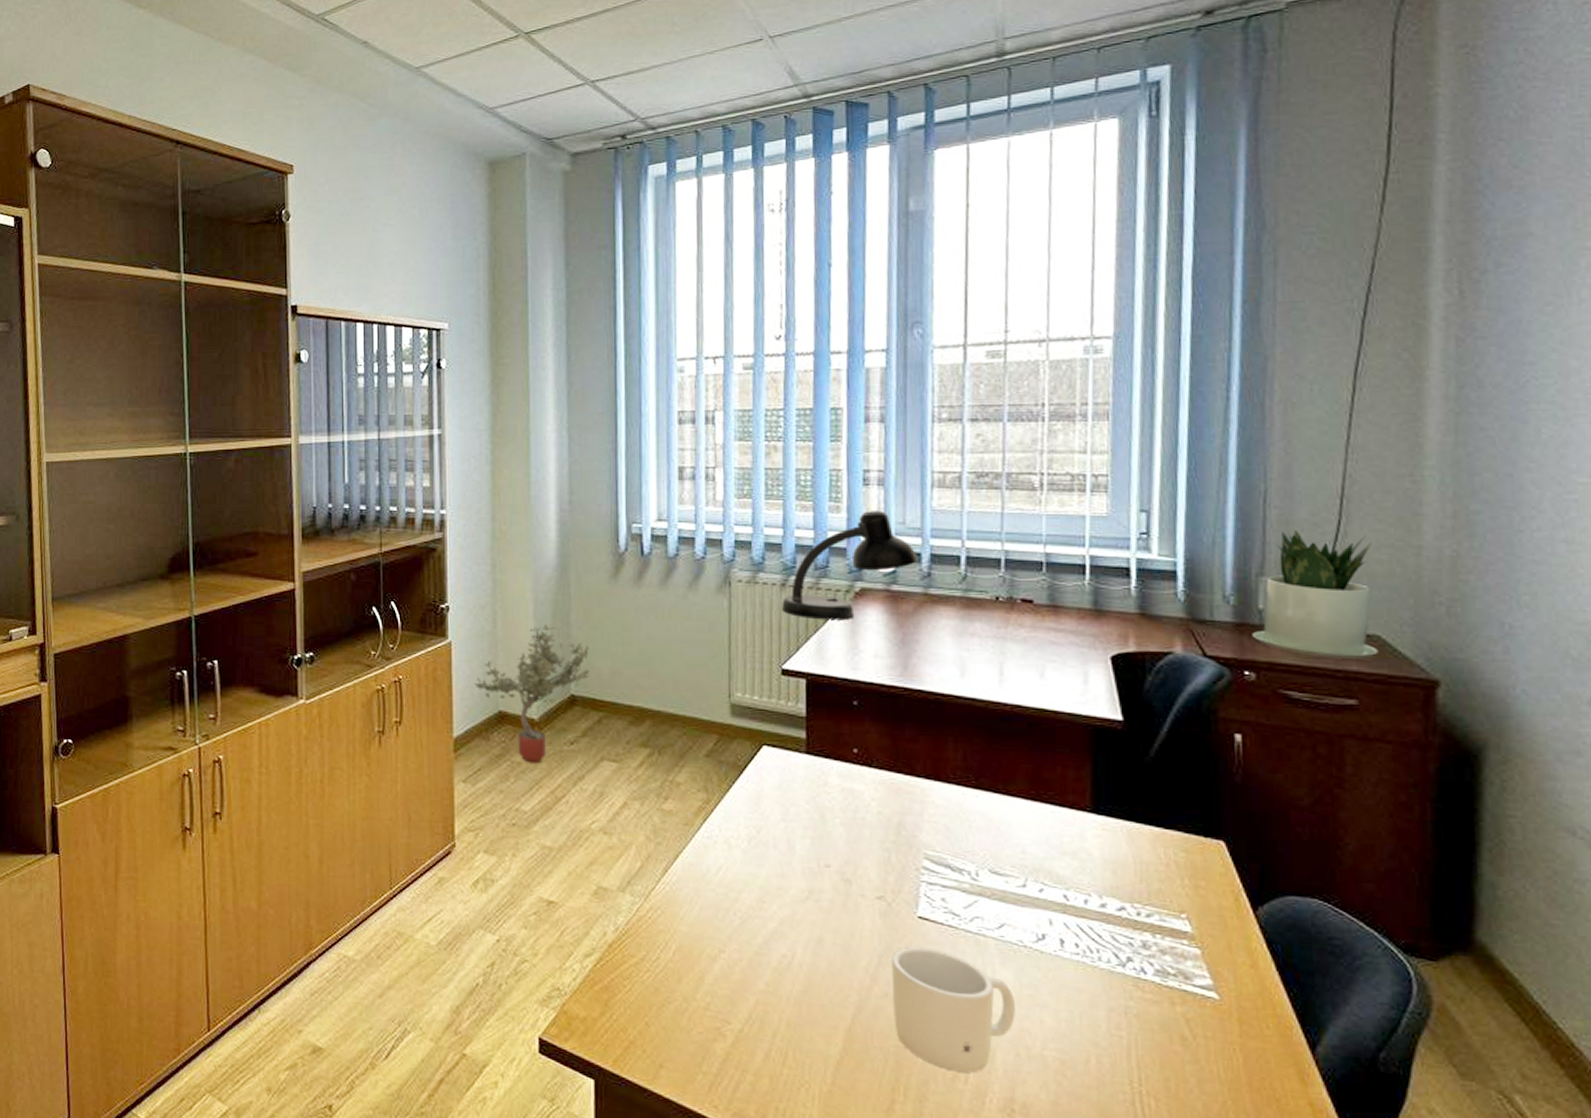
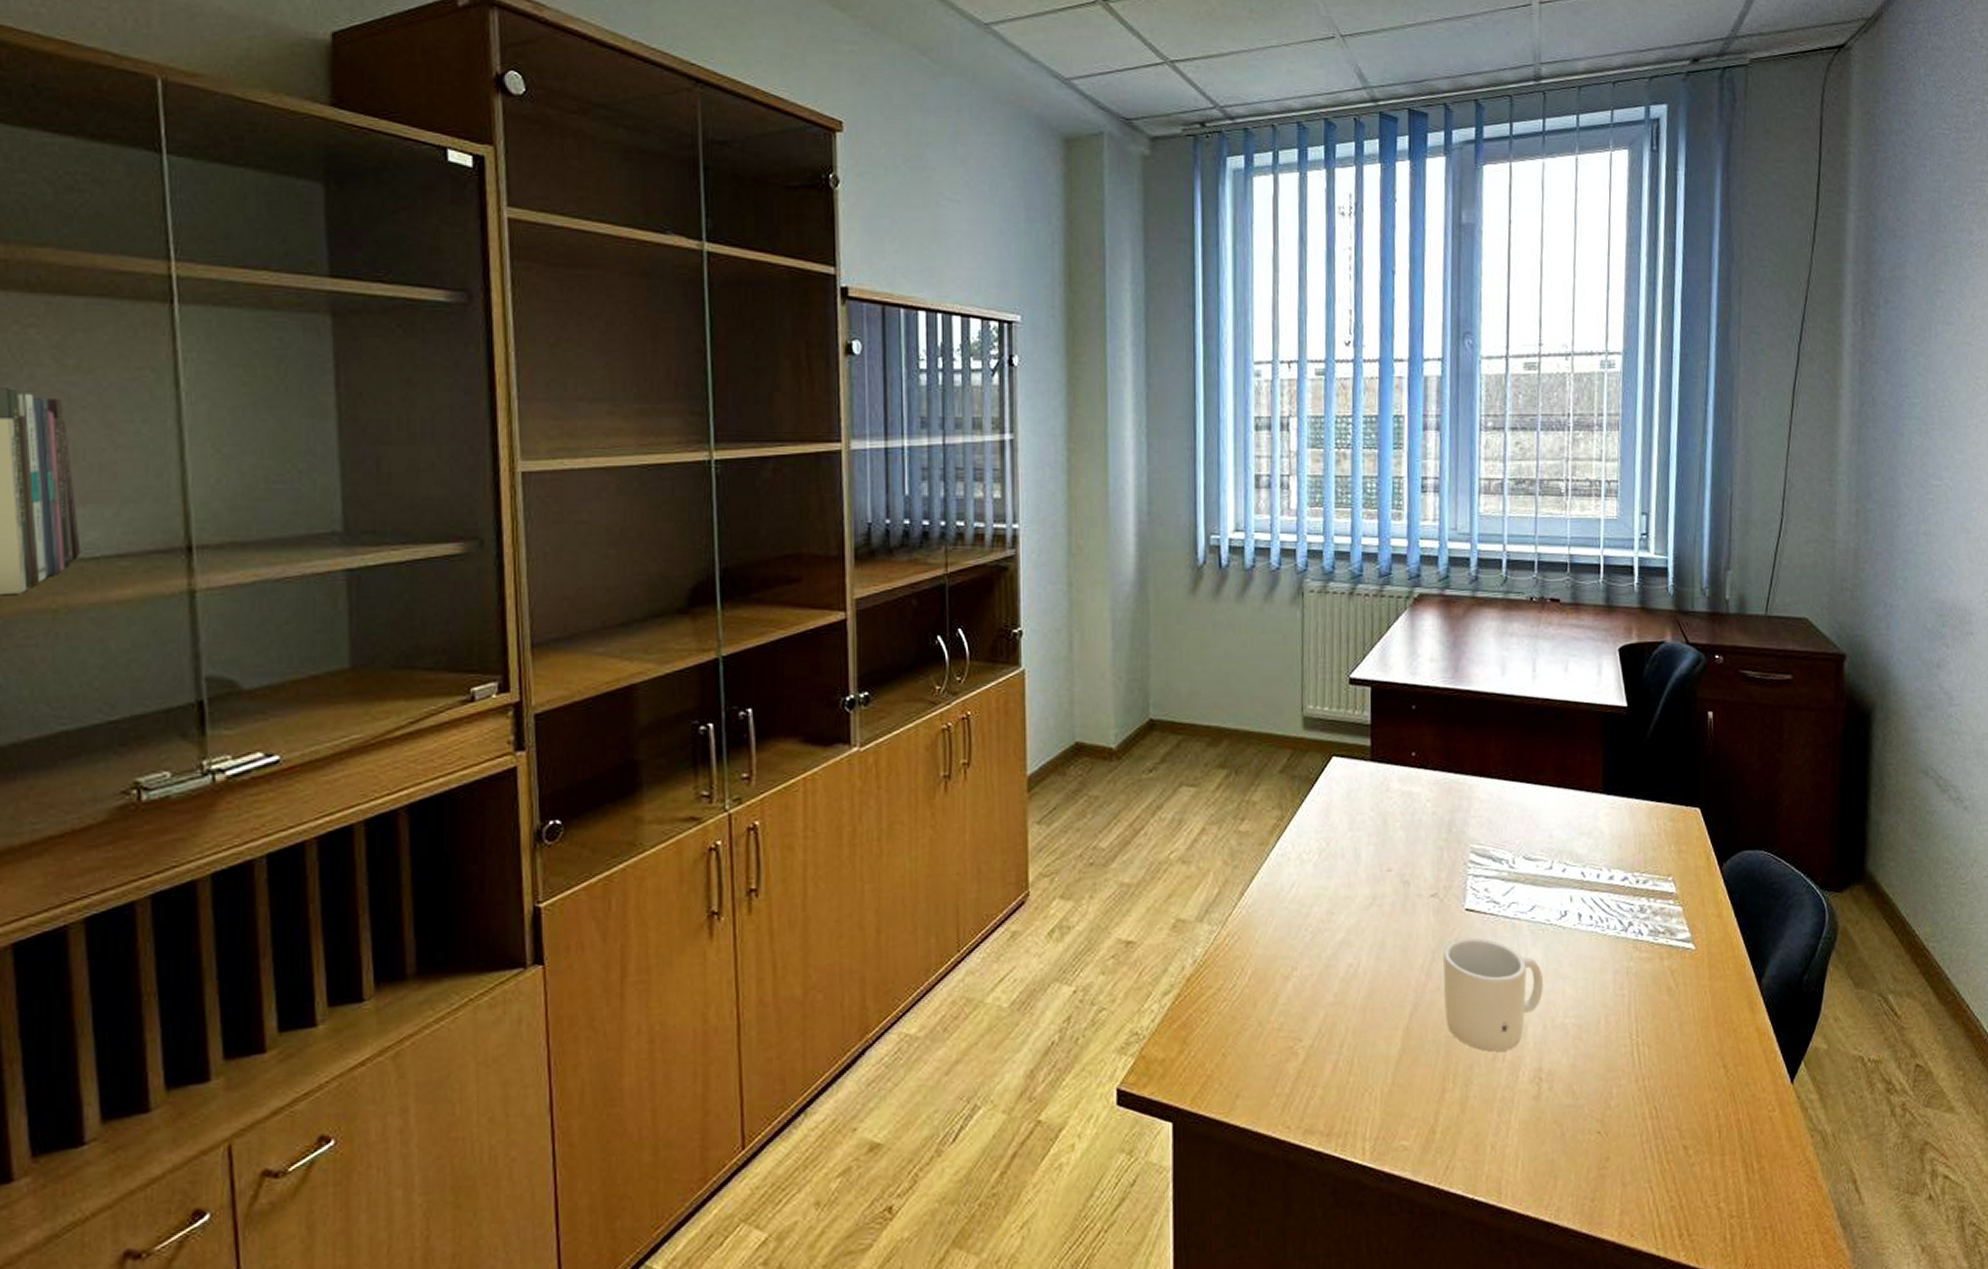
potted tree: present [474,624,590,764] -> none [1049,645,1168,796]
desk lamp: present [782,509,919,621] -> none [1350,516,1468,628]
planter: present [1252,530,1379,659] -> none [1721,529,1806,640]

